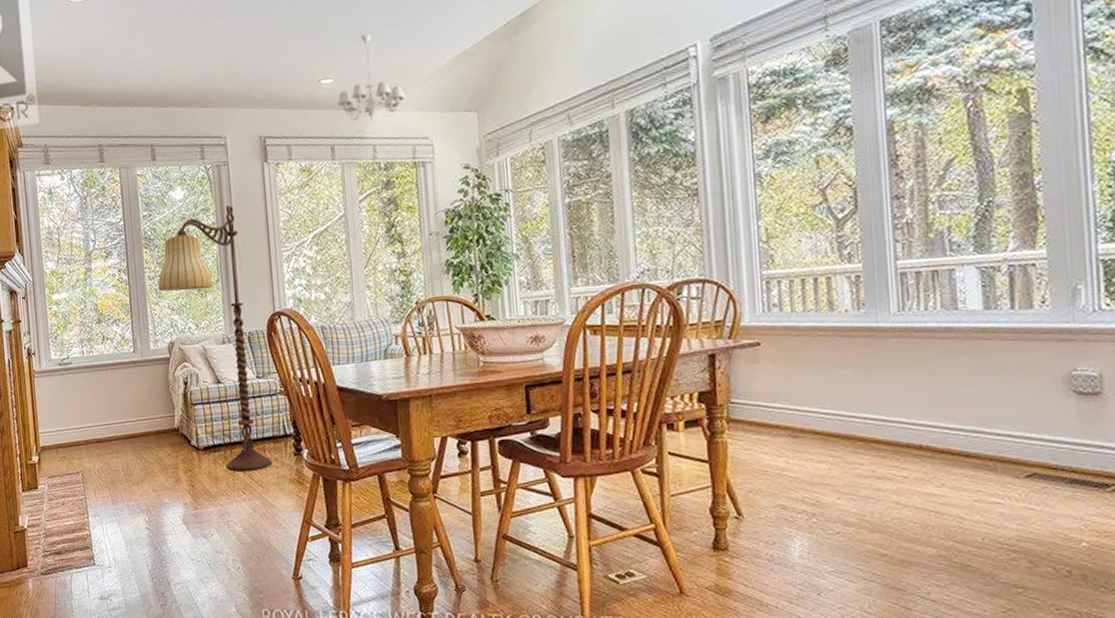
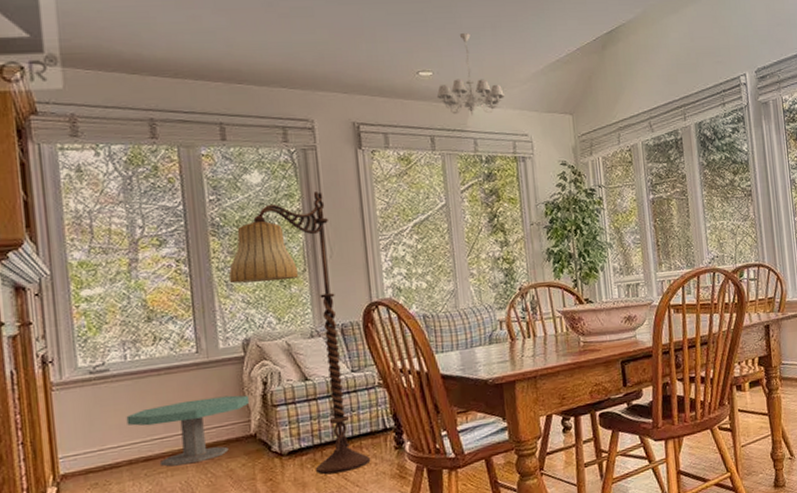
side table: none [84,392,174,449] -> present [126,395,250,467]

